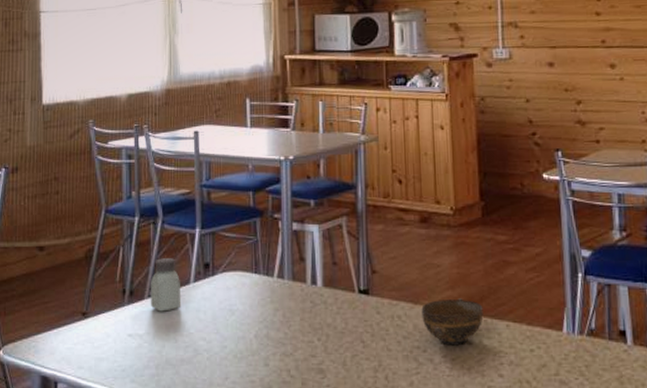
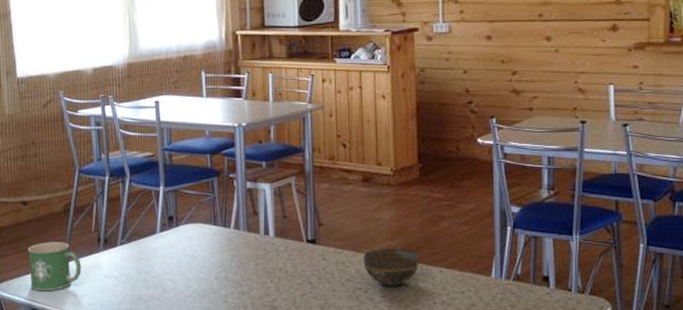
mug: none [41,294,102,355] -> present [28,242,82,292]
saltshaker: present [150,258,180,312] -> none [121,212,149,257]

